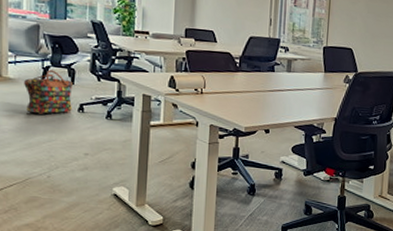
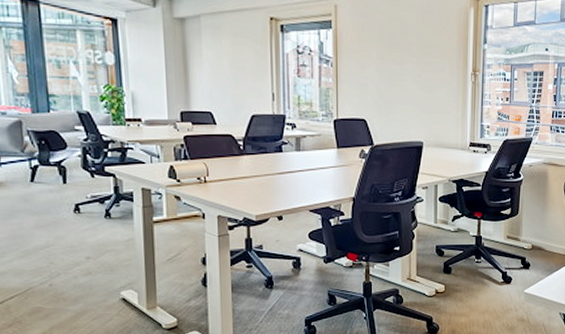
backpack: present [24,69,73,114] -> none [12,169,67,218]

